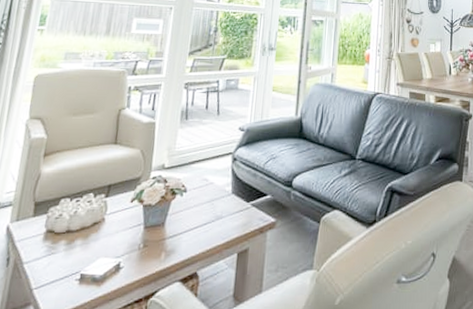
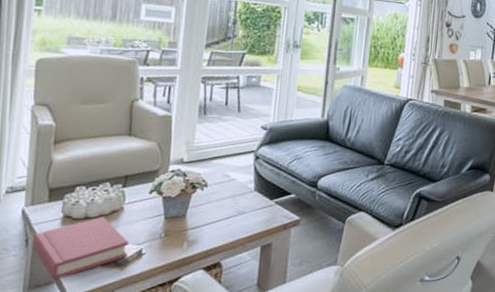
hardback book: none [12,229,108,302] -> present [32,217,129,281]

